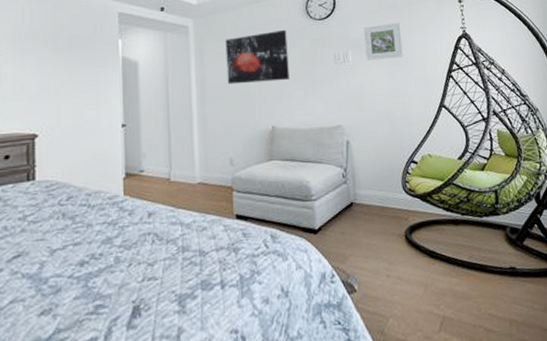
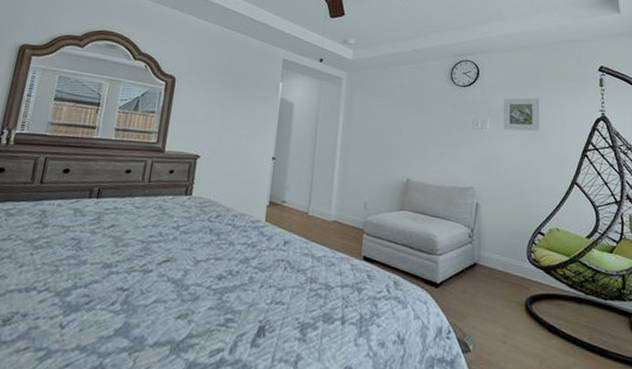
wall art: present [225,29,290,85] -> none [371,91,431,138]

